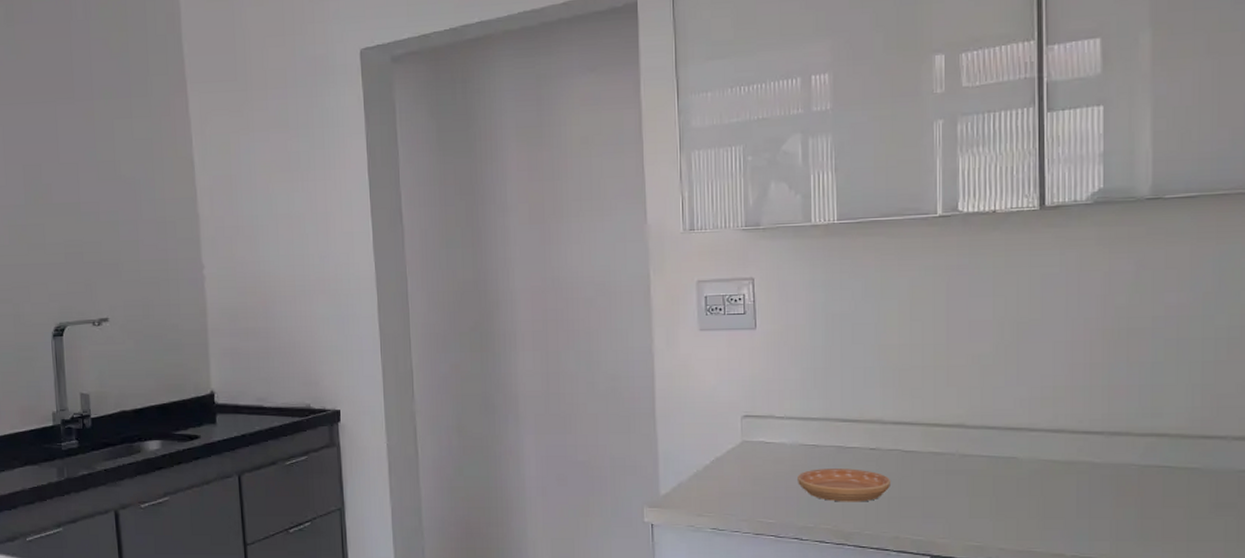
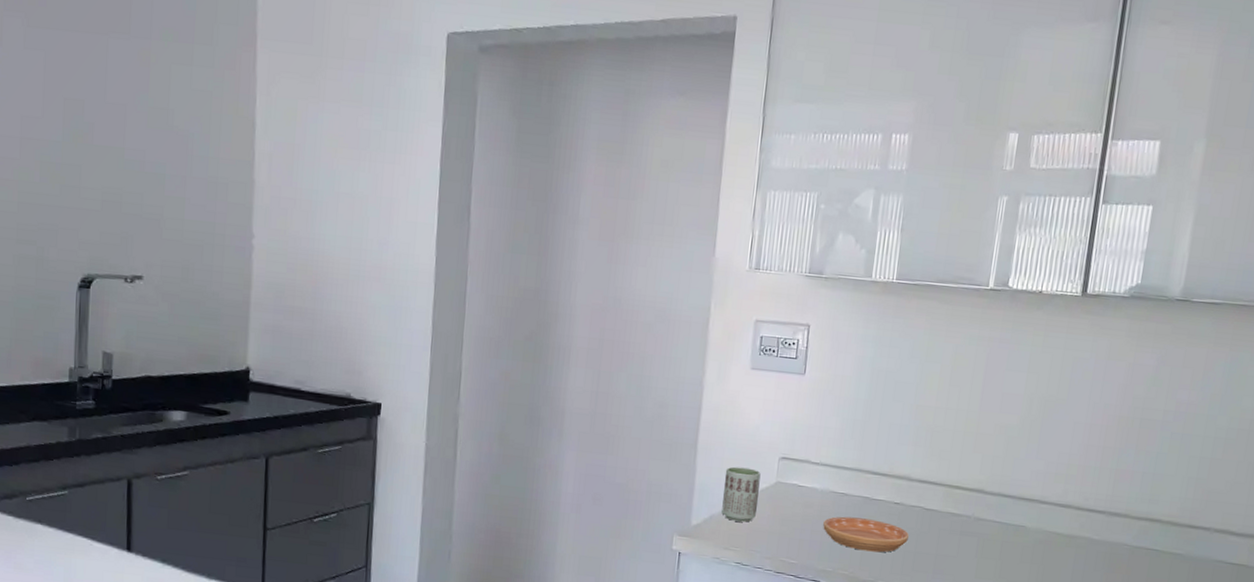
cup: none [687,430,726,486] -> present [721,466,761,523]

